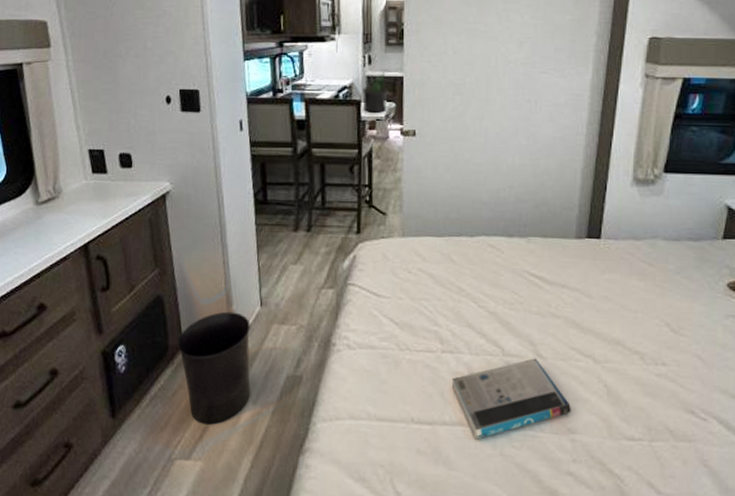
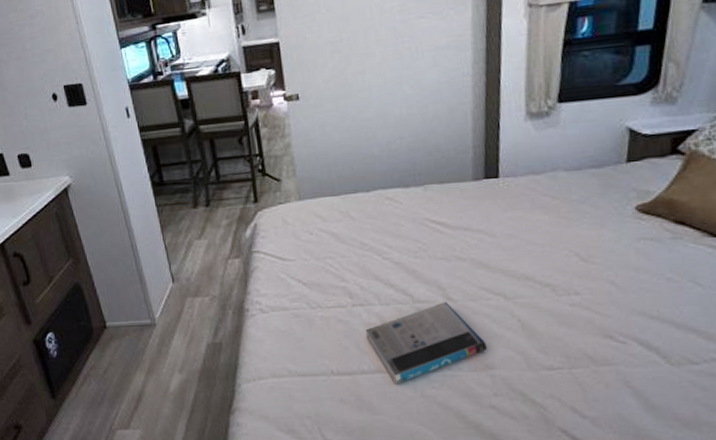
waste bin: present [177,311,251,425] -> none [100,290,176,396]
planter: present [363,72,388,114] -> none [239,40,267,83]

